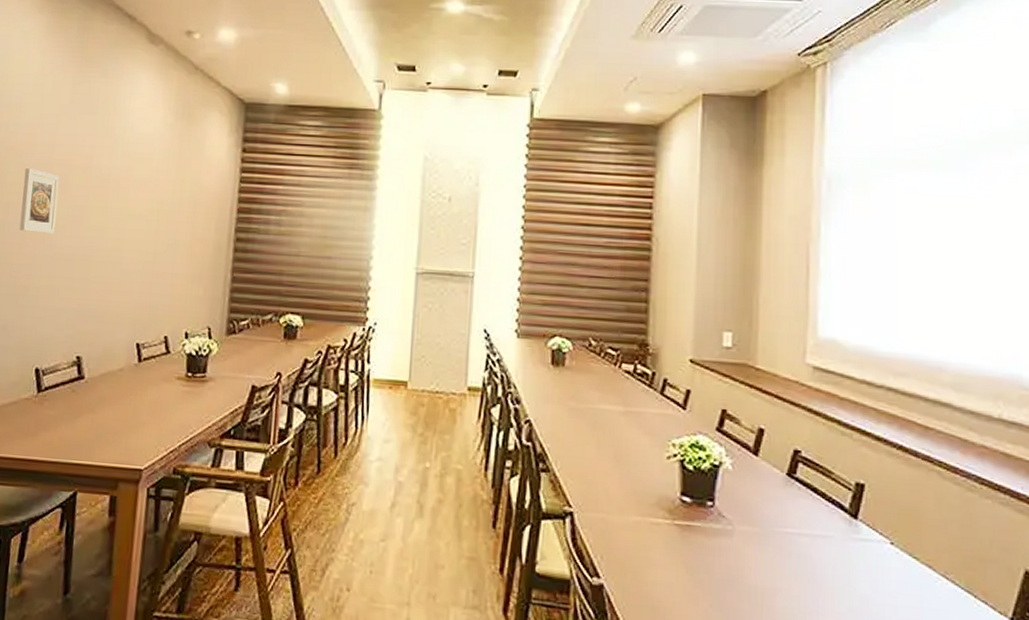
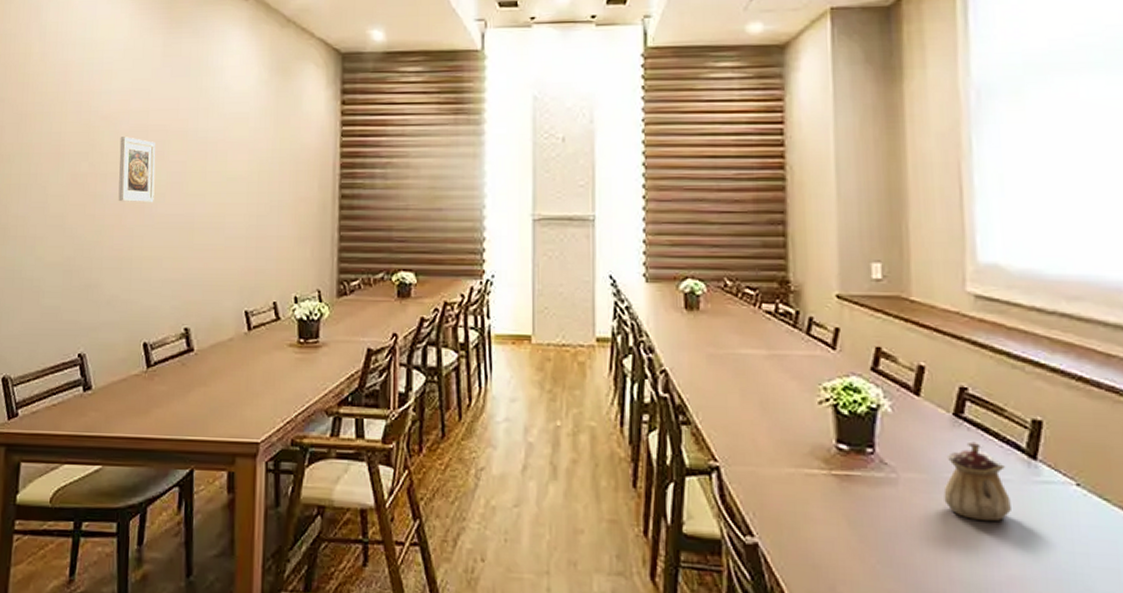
teapot: none [773,500,832,574] -> present [943,441,1011,522]

